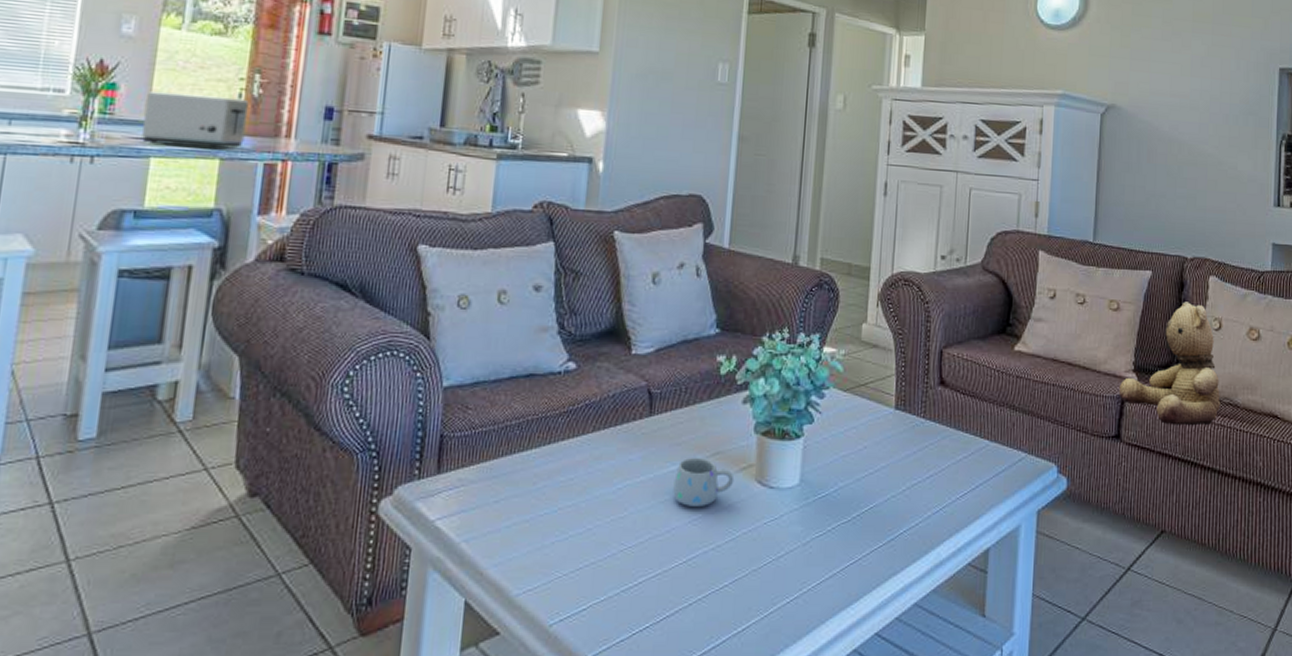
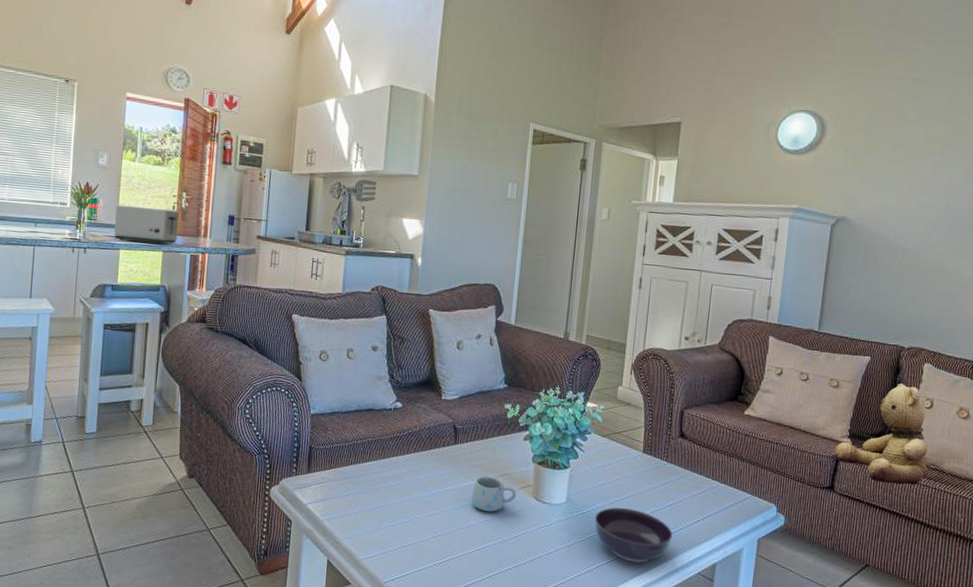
bowl: none [837,486,935,558] -> present [595,507,673,563]

